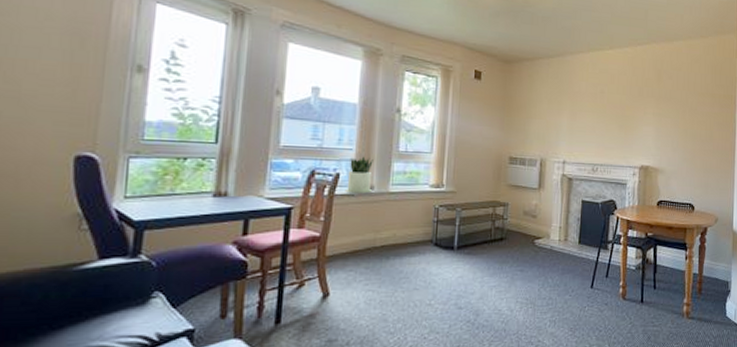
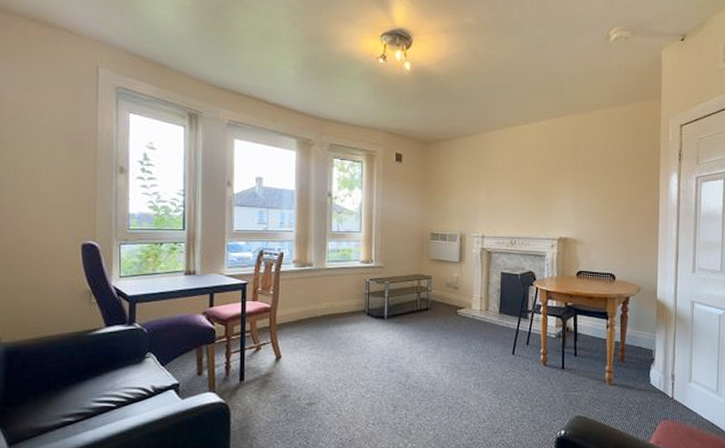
planter: present [345,156,373,195] -> none [289,237,312,271]

